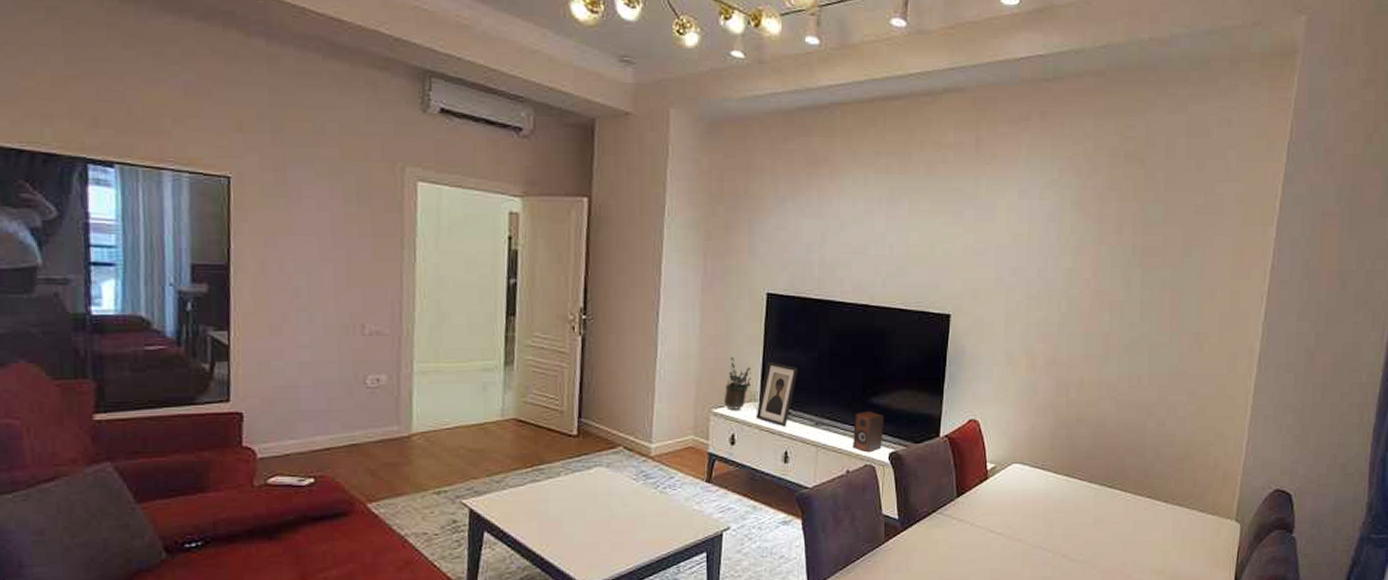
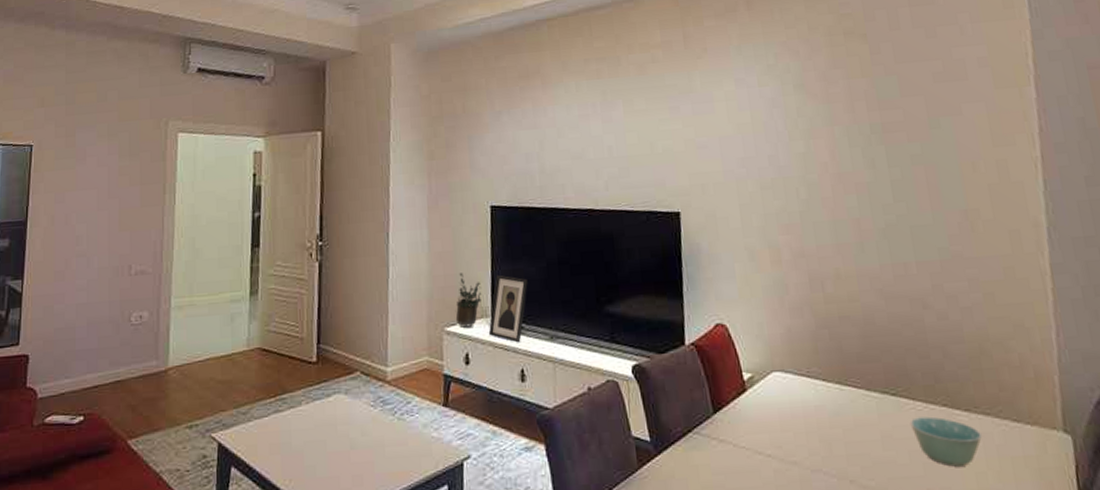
speaker: present [853,410,883,453] -> none [590,320,623,367]
bowl: none [1119,505,1174,546] -> present [909,416,983,467]

